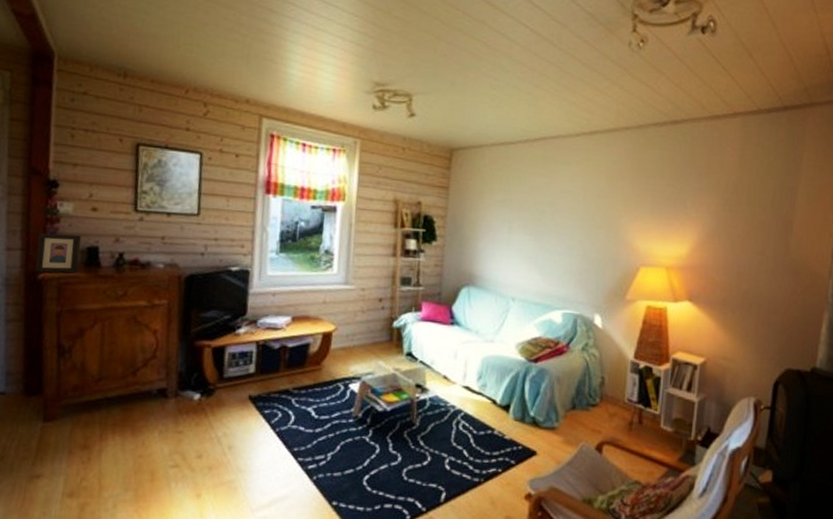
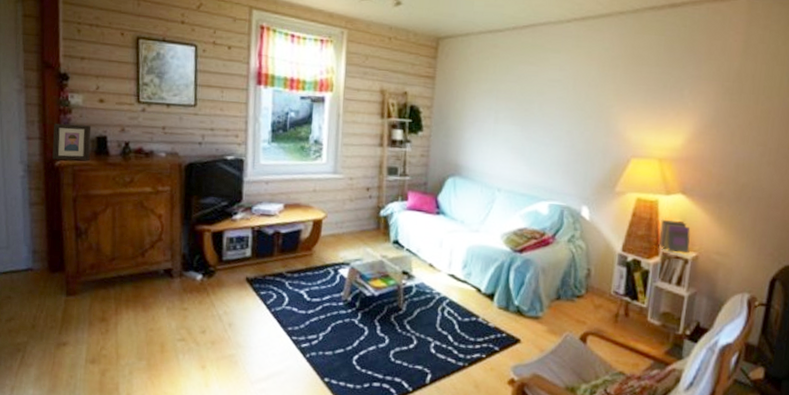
books: none [668,326,698,360] -> present [658,219,691,254]

